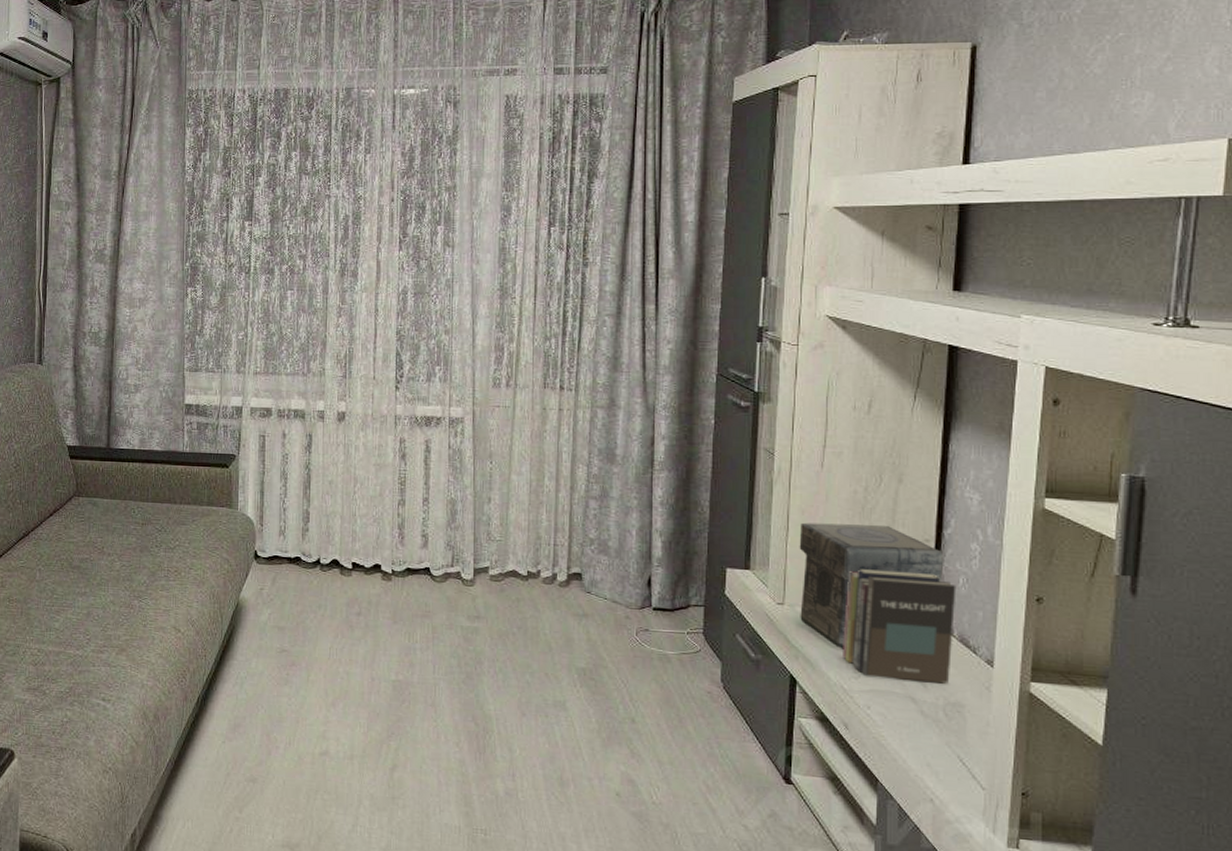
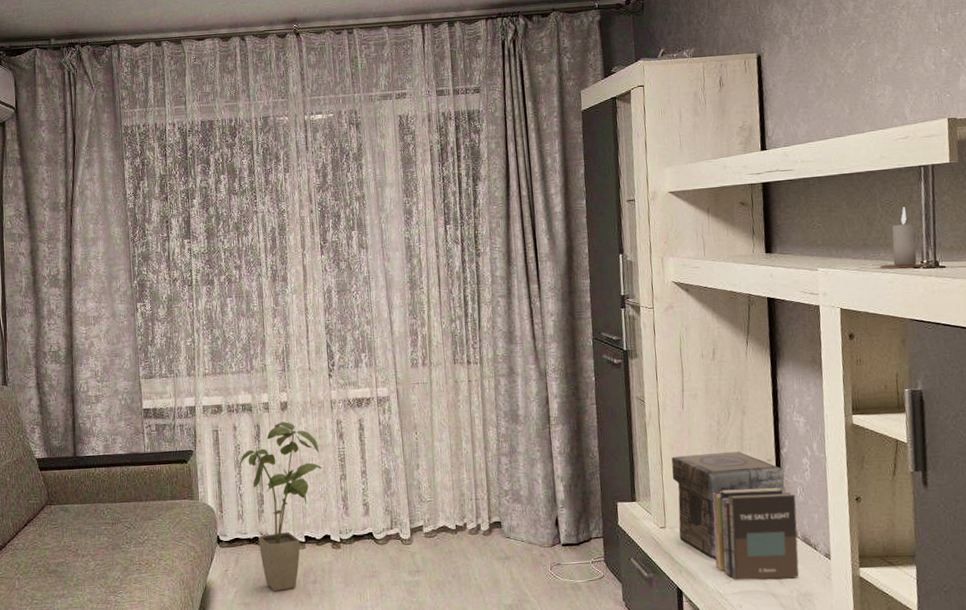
house plant: none [285,434,378,619] -> present [239,422,322,591]
candle: none [1107,248,1178,325] -> present [880,207,931,269]

